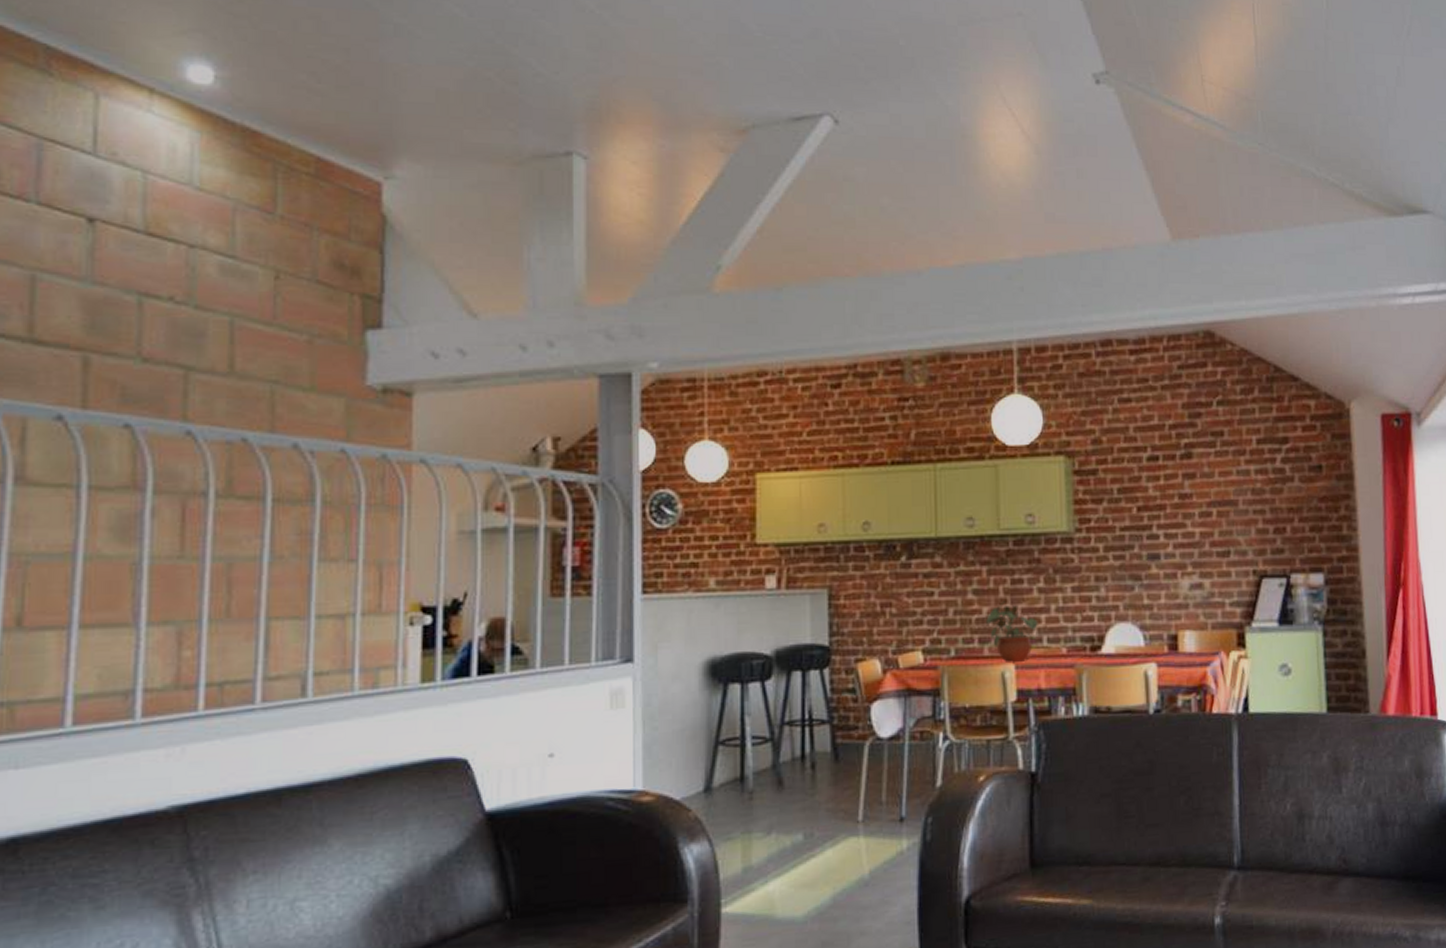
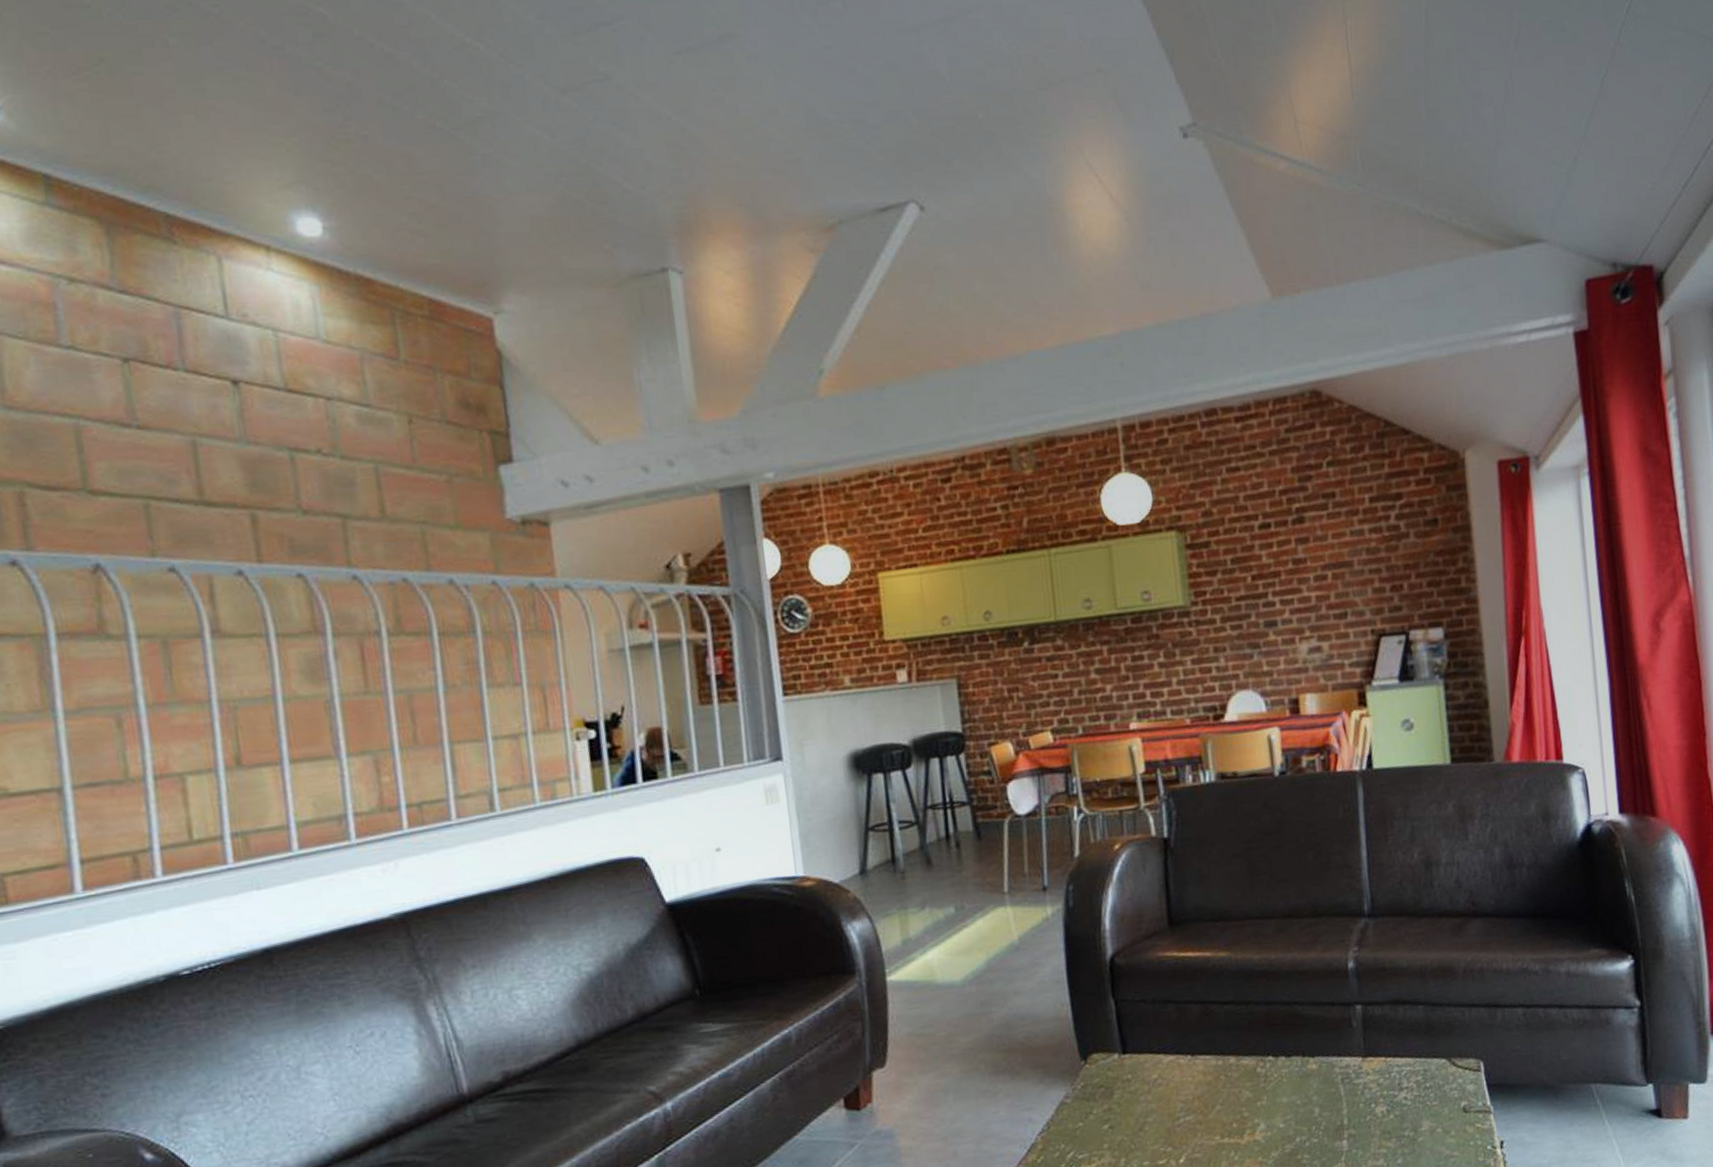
potted plant: present [983,601,1038,664] -> none [1107,678,1161,738]

